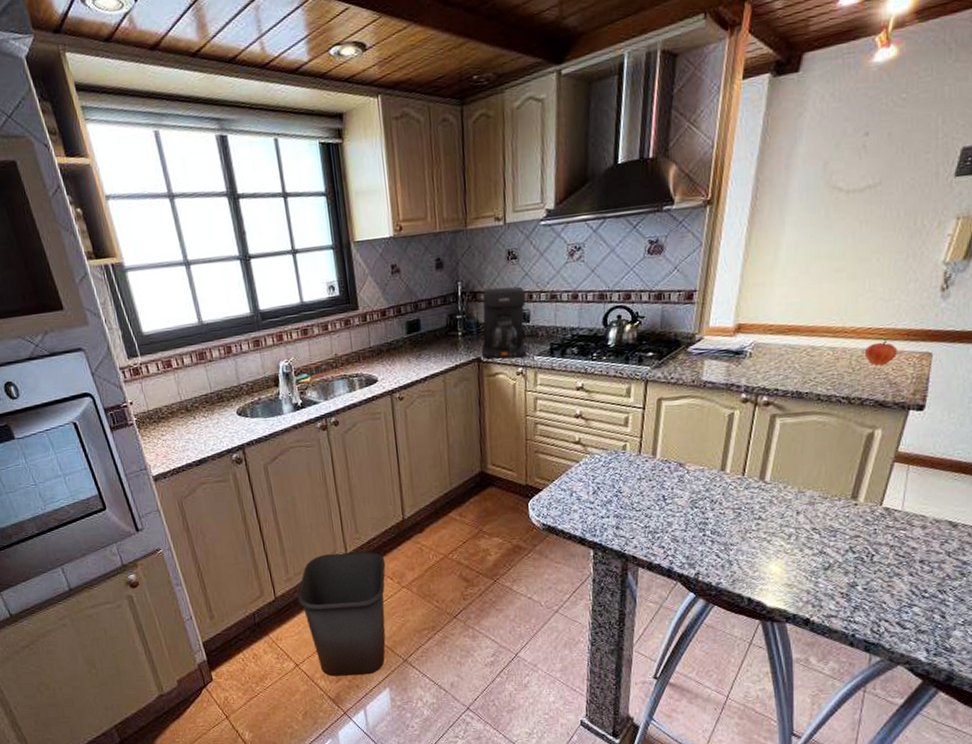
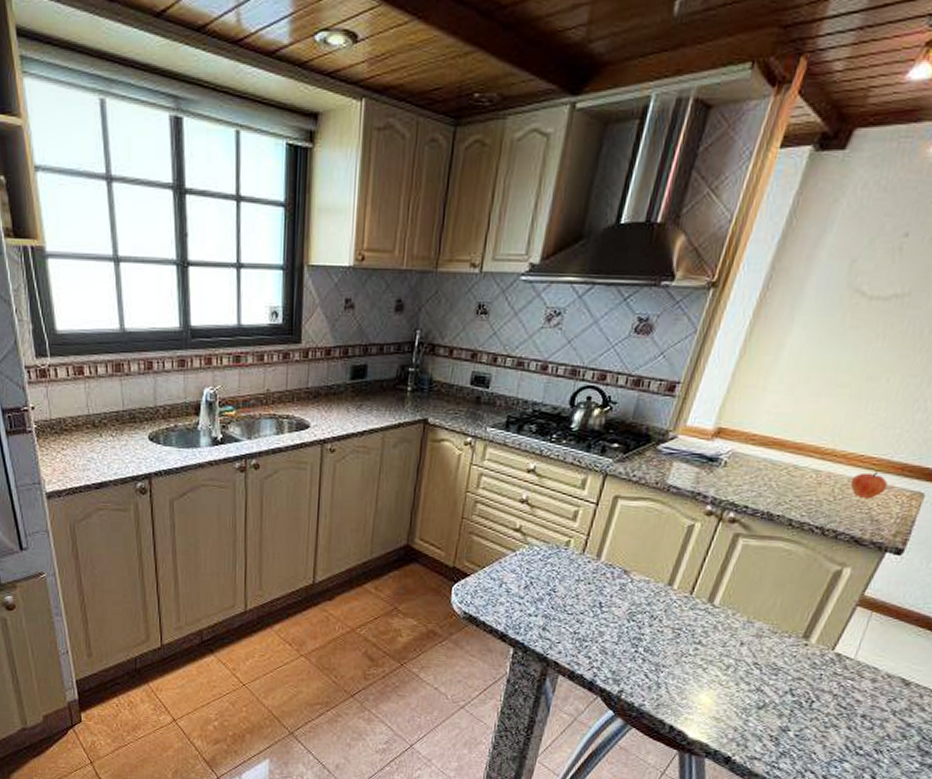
waste bin: present [297,551,386,677] -> none [185,607,287,742]
coffee maker: present [481,286,527,359] -> none [429,343,491,426]

